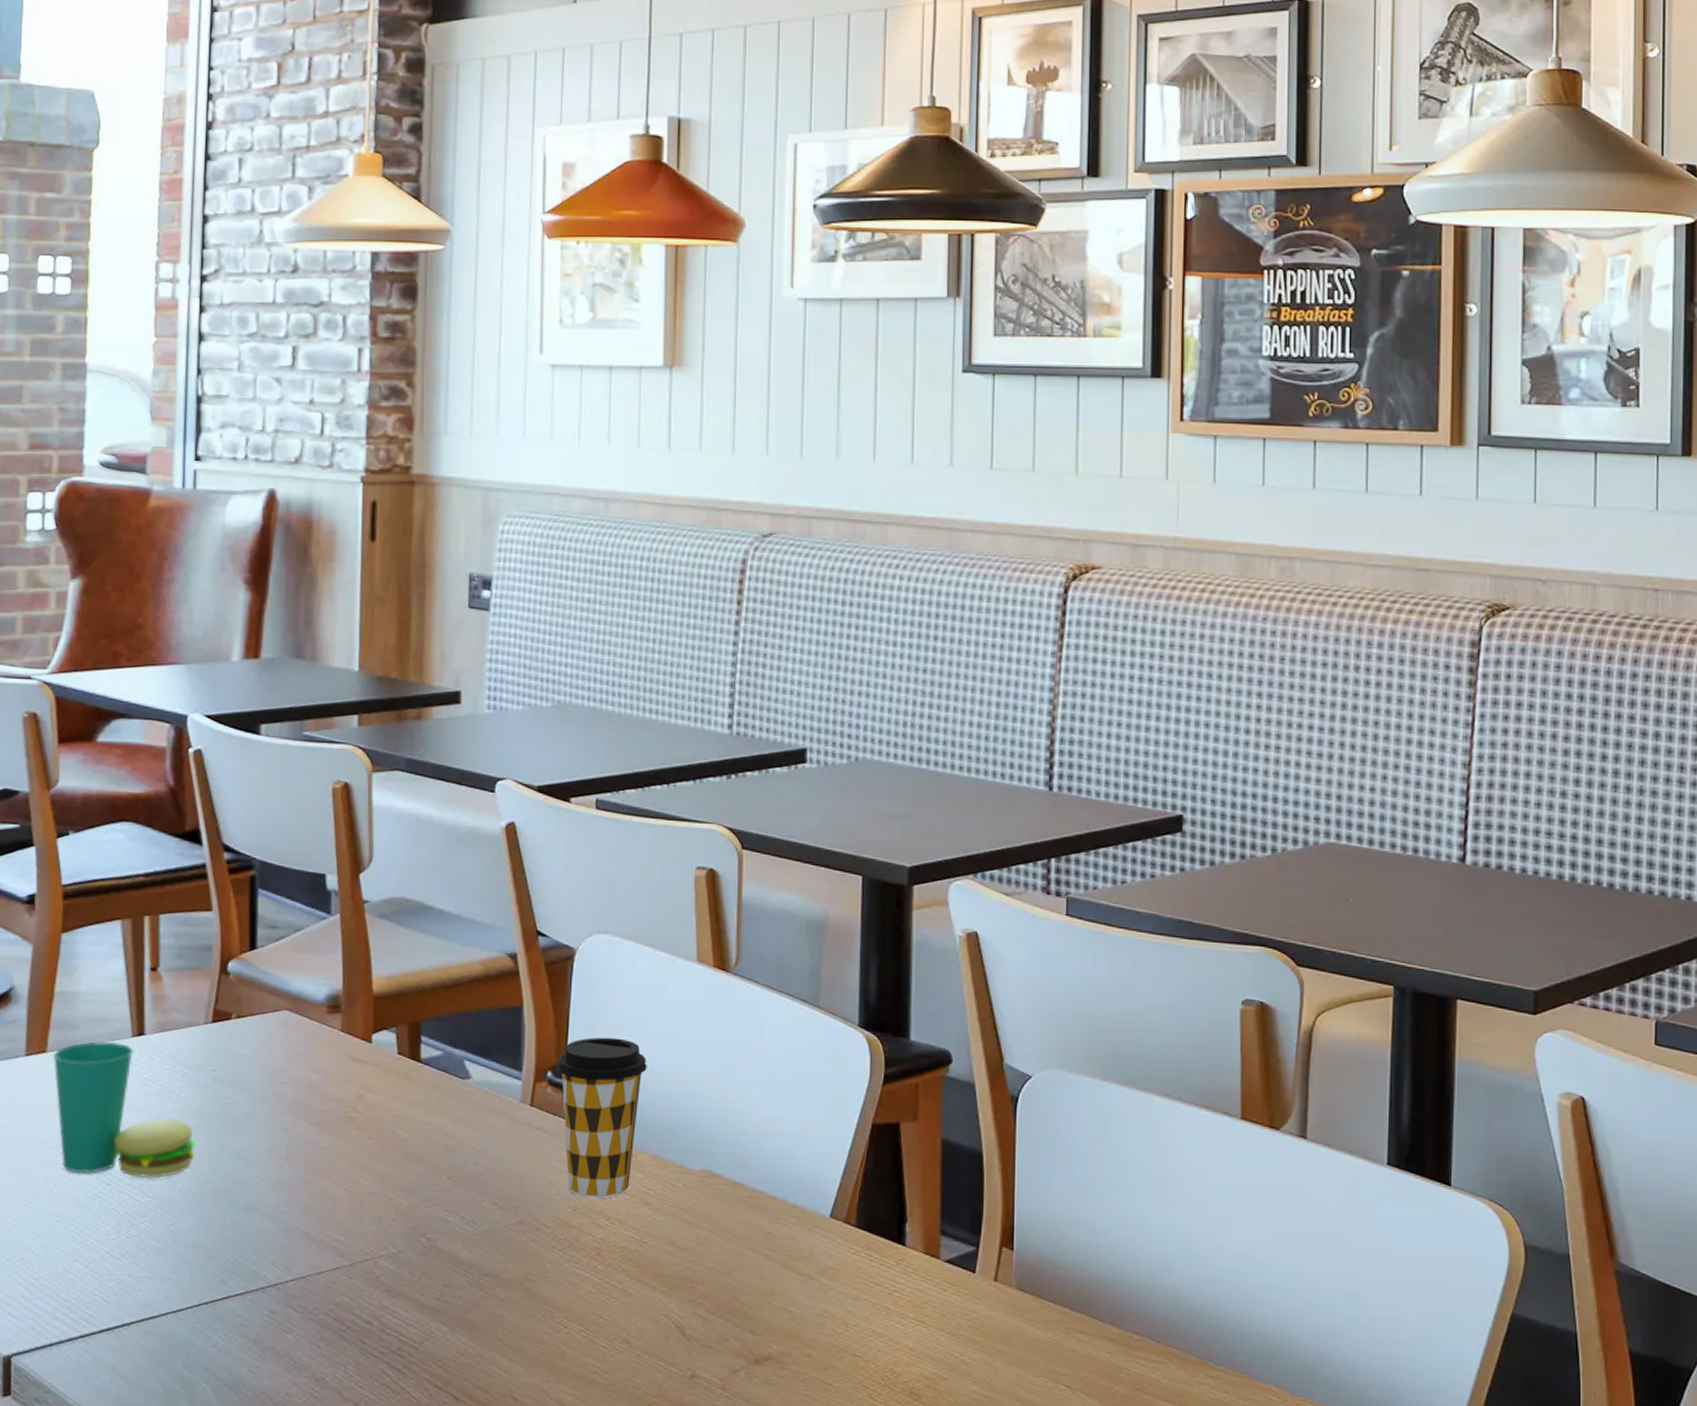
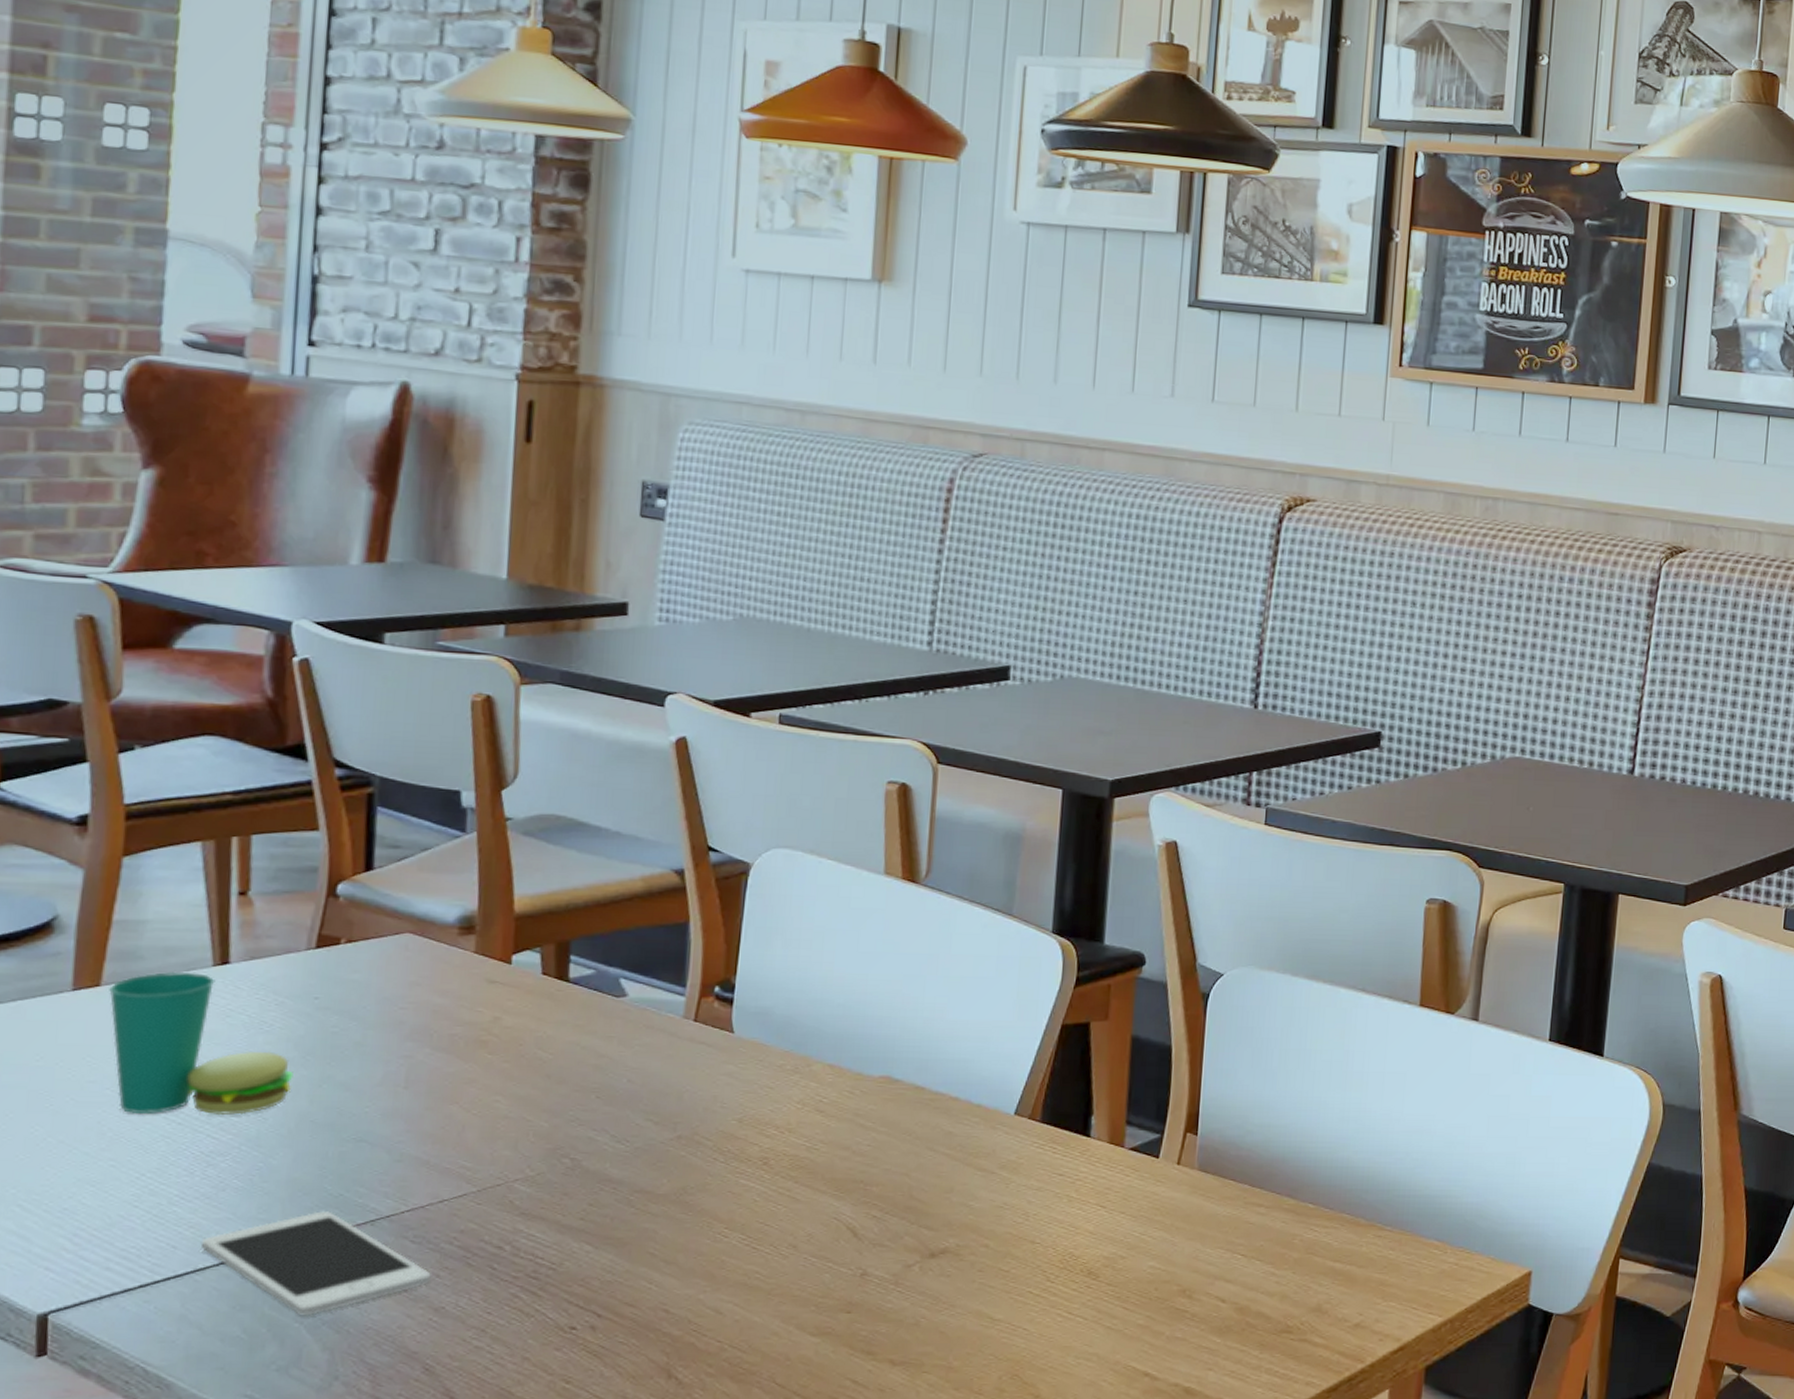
cell phone: none [126,1275,313,1377] -> present [200,1211,433,1316]
coffee cup: present [556,1037,647,1199] -> none [725,950,826,1109]

